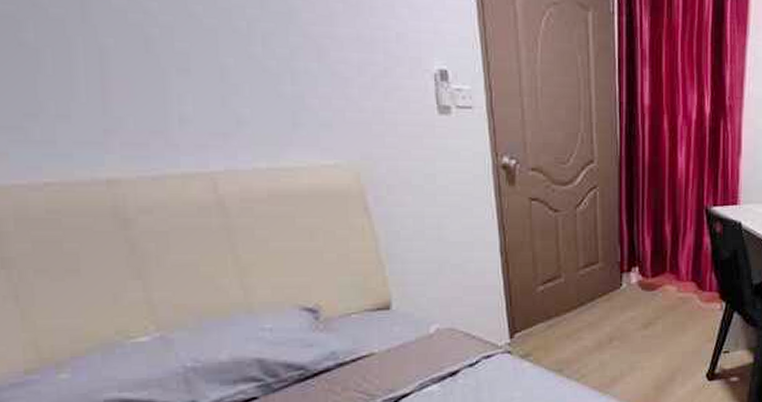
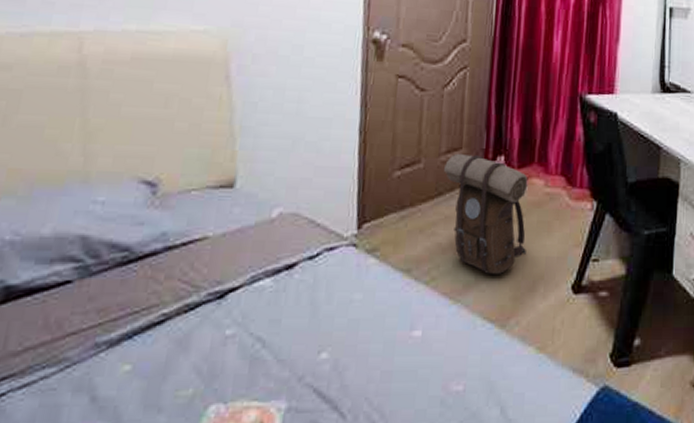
backpack: none [584,267,664,370] -> present [444,153,528,275]

